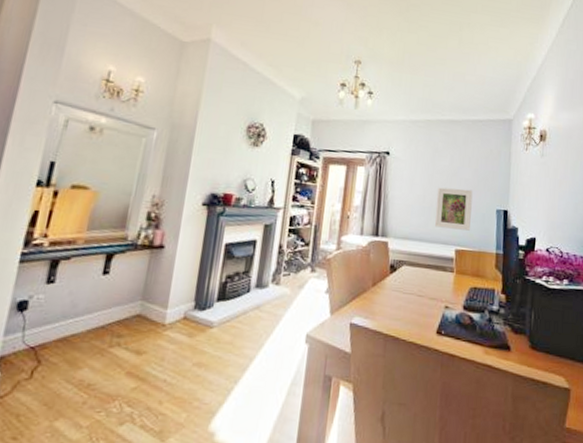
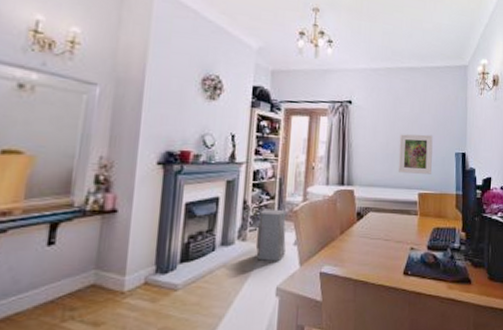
air purifier: none [288,254,320,309] -> present [255,208,286,262]

